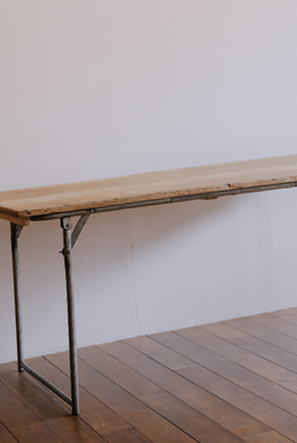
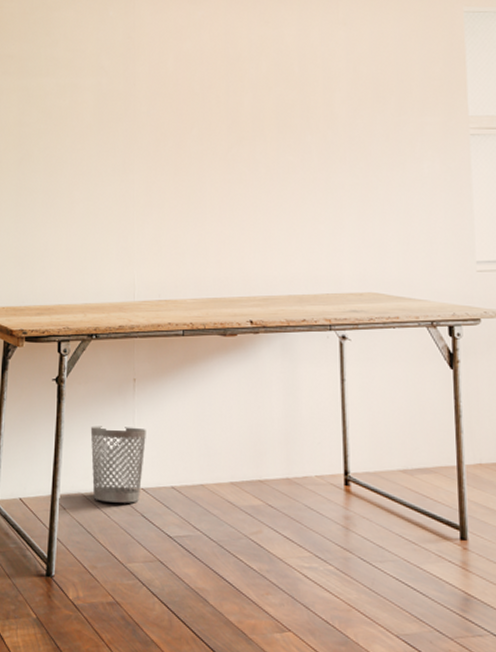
wastebasket: none [97,285,147,350] -> present [90,426,146,503]

